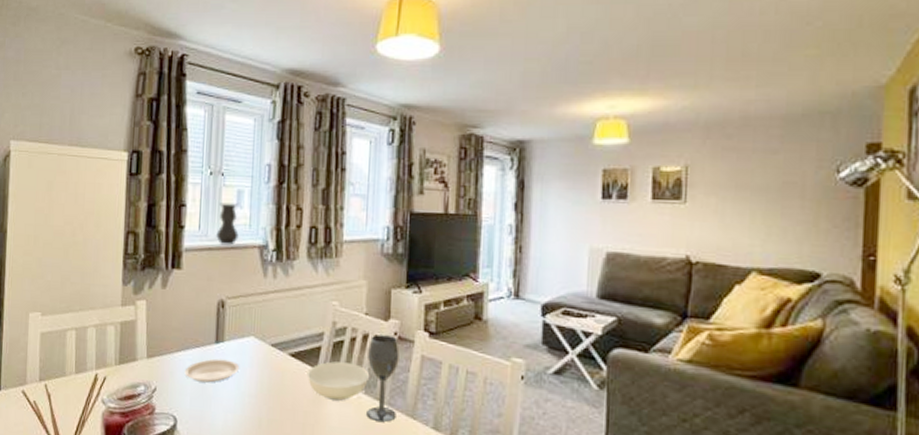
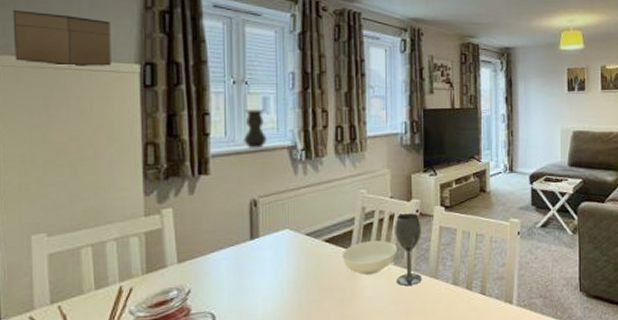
decorative box: none [29,99,106,153] -> present [12,10,111,66]
plate: present [184,358,240,383] -> none [220,253,277,278]

